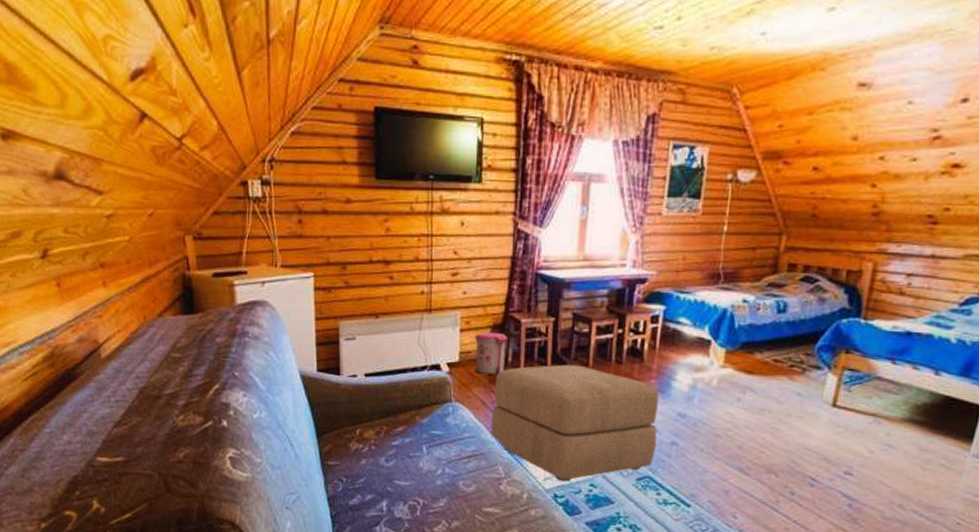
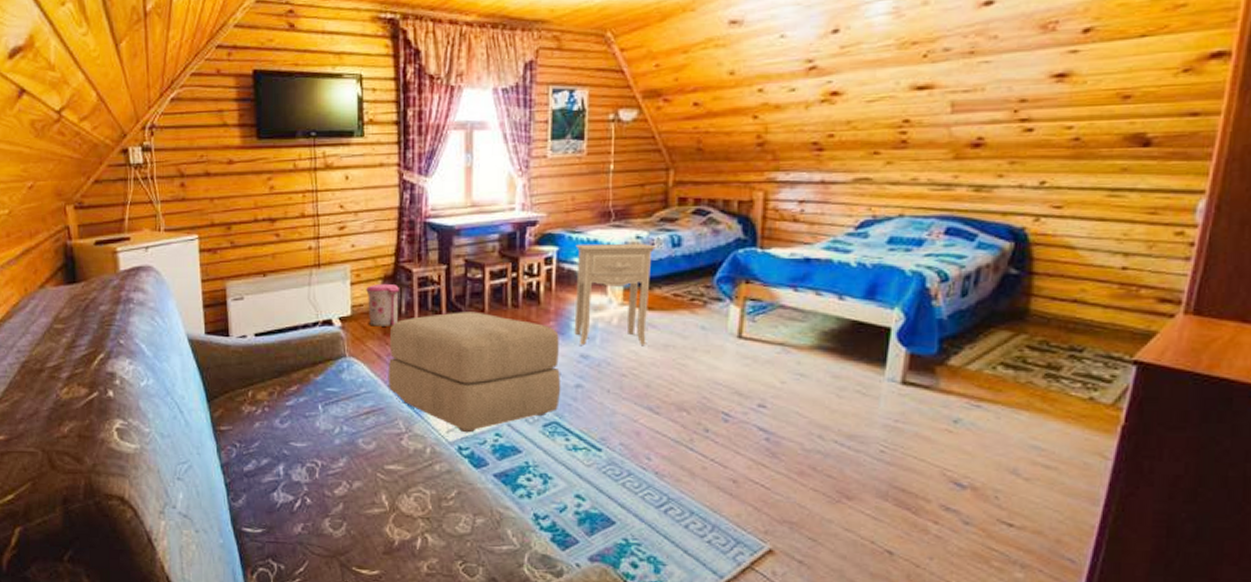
nightstand: none [674,304,761,408] -> present [574,243,656,345]

